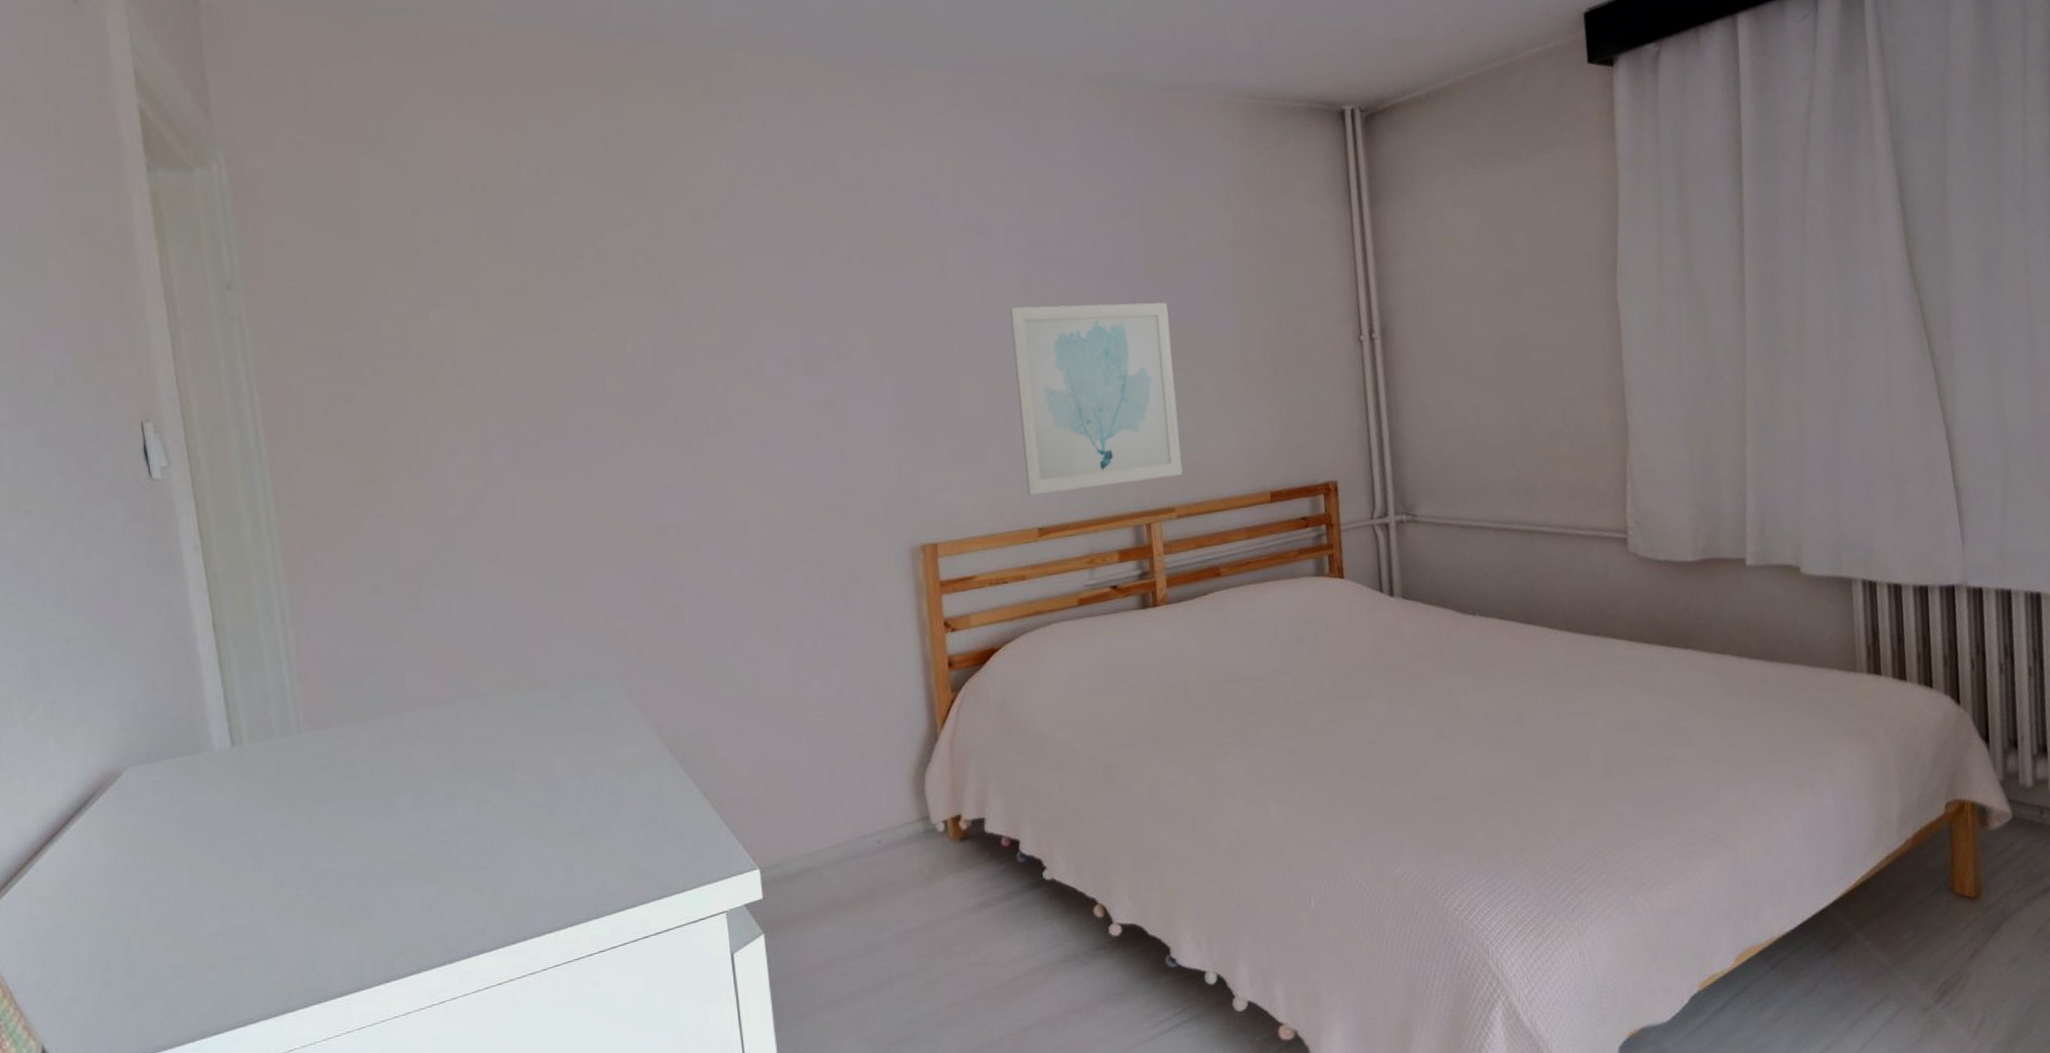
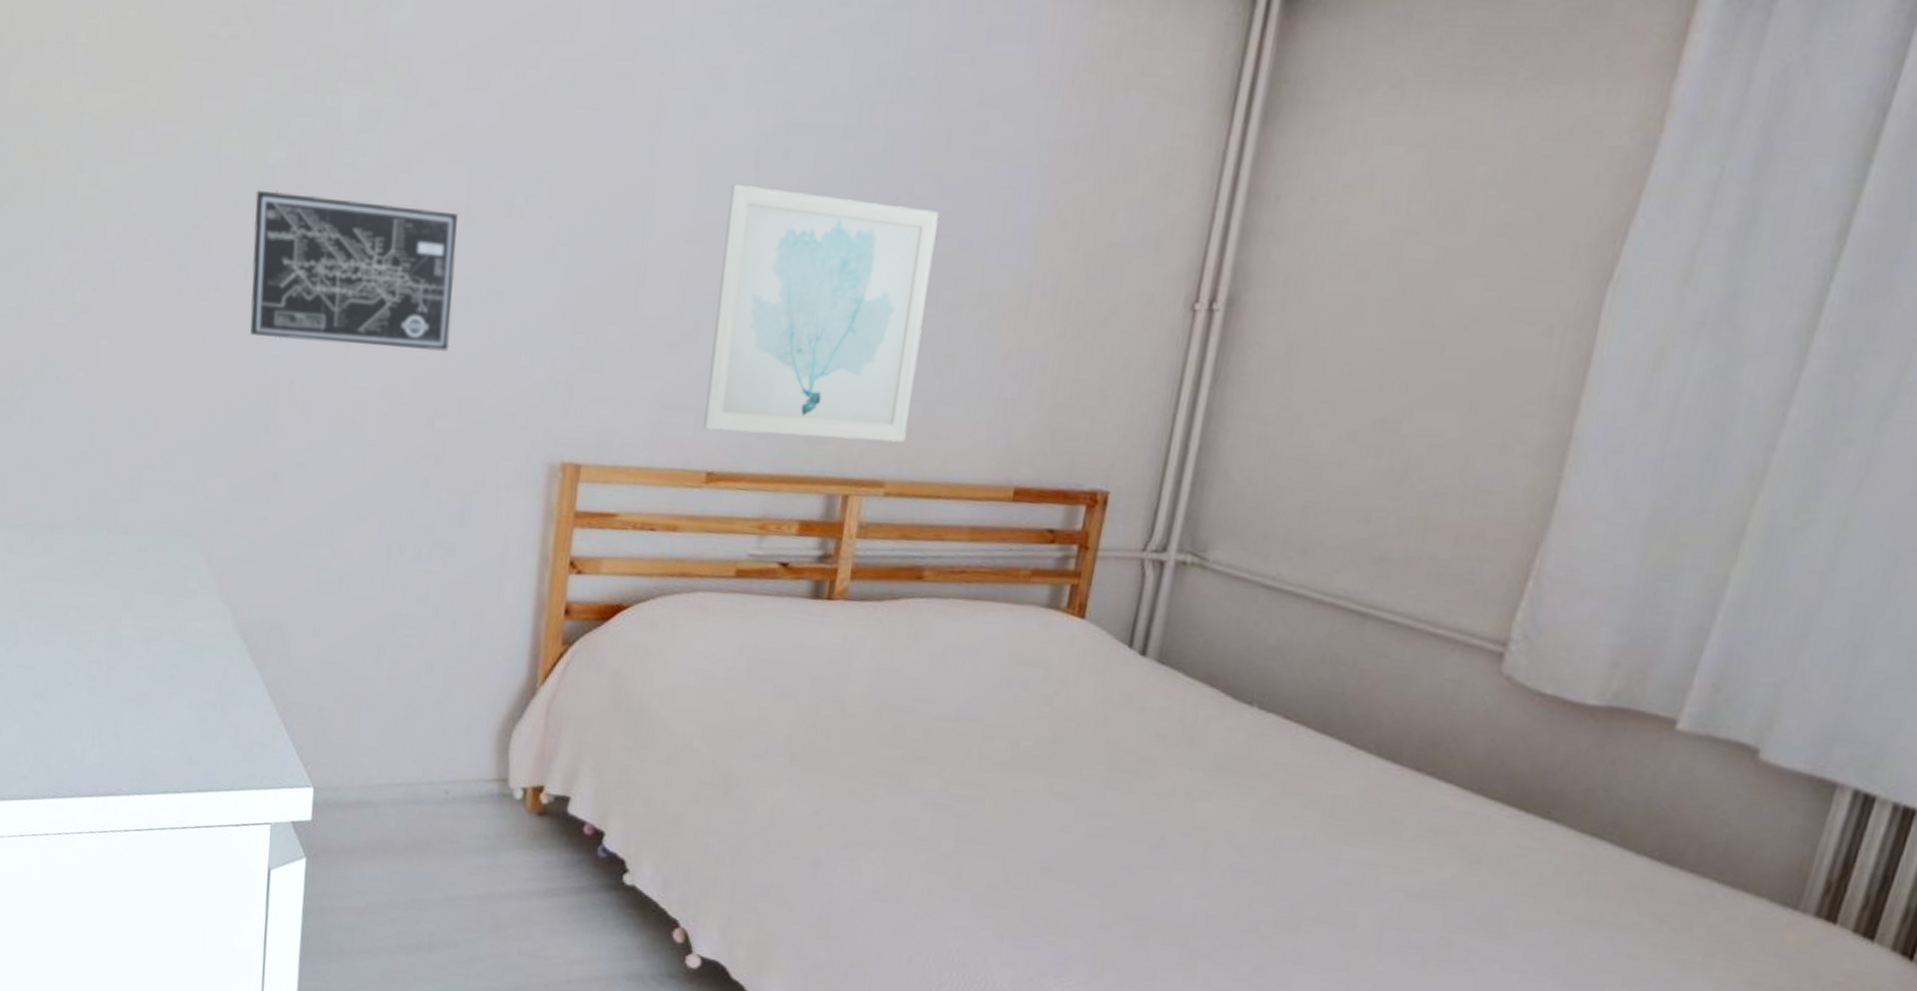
wall art: none [620,366,810,494] -> present [250,189,458,351]

